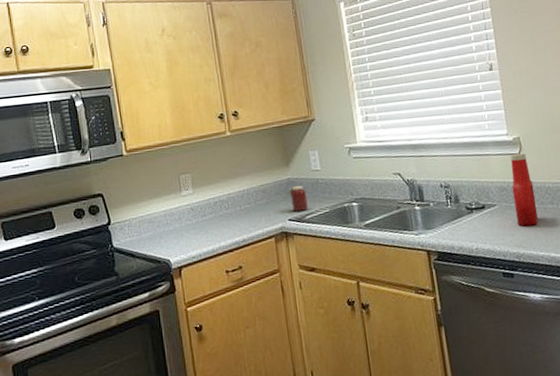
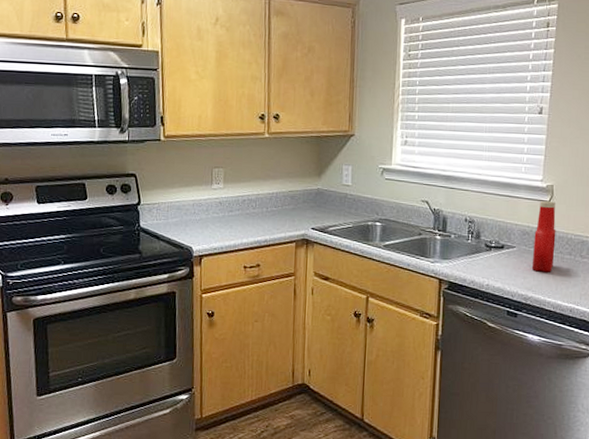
jar: present [285,185,308,212] -> none [312,196,334,222]

